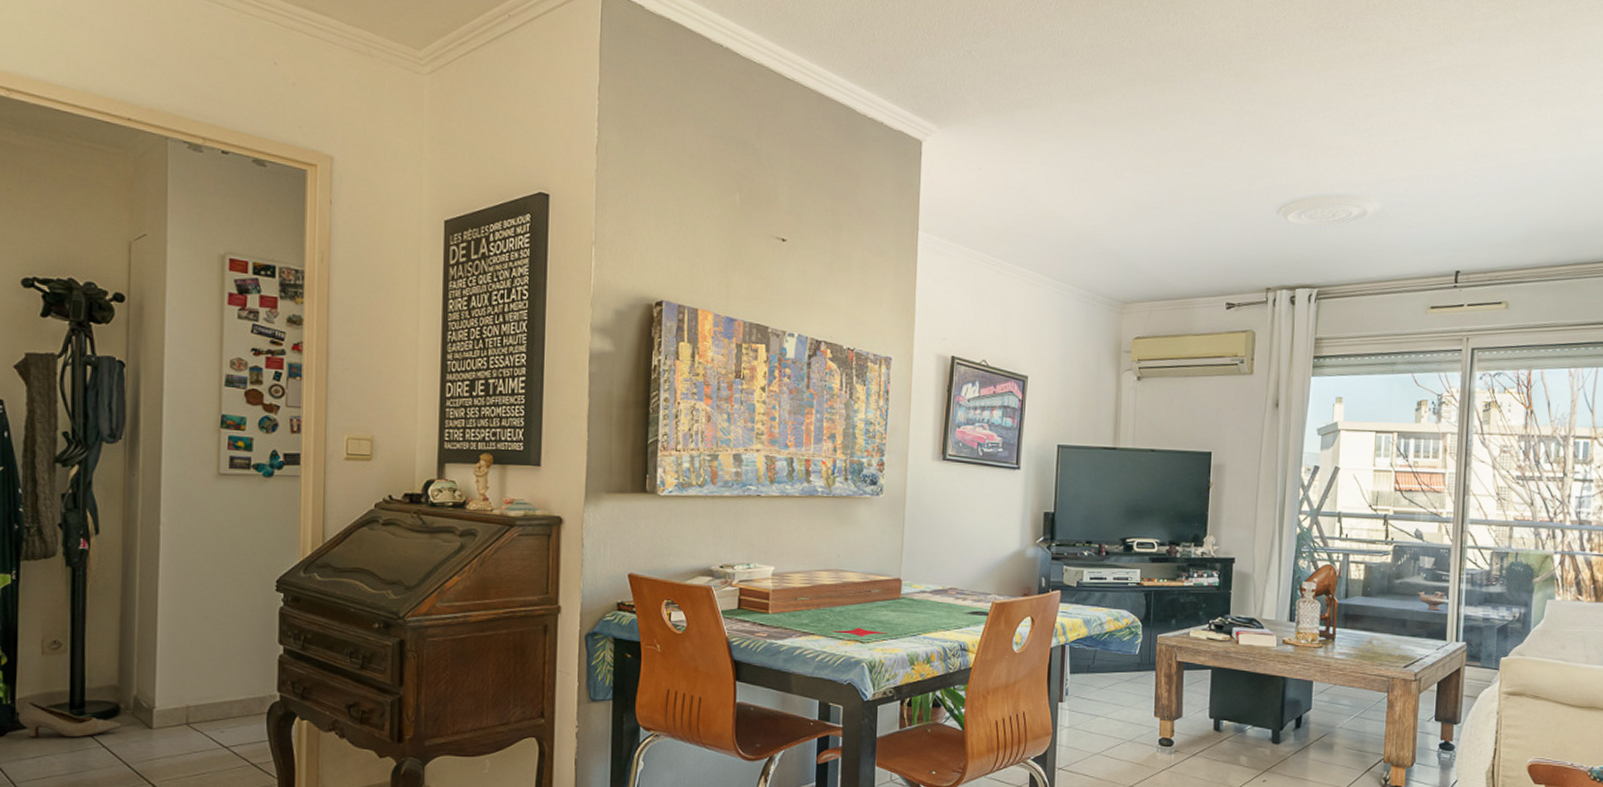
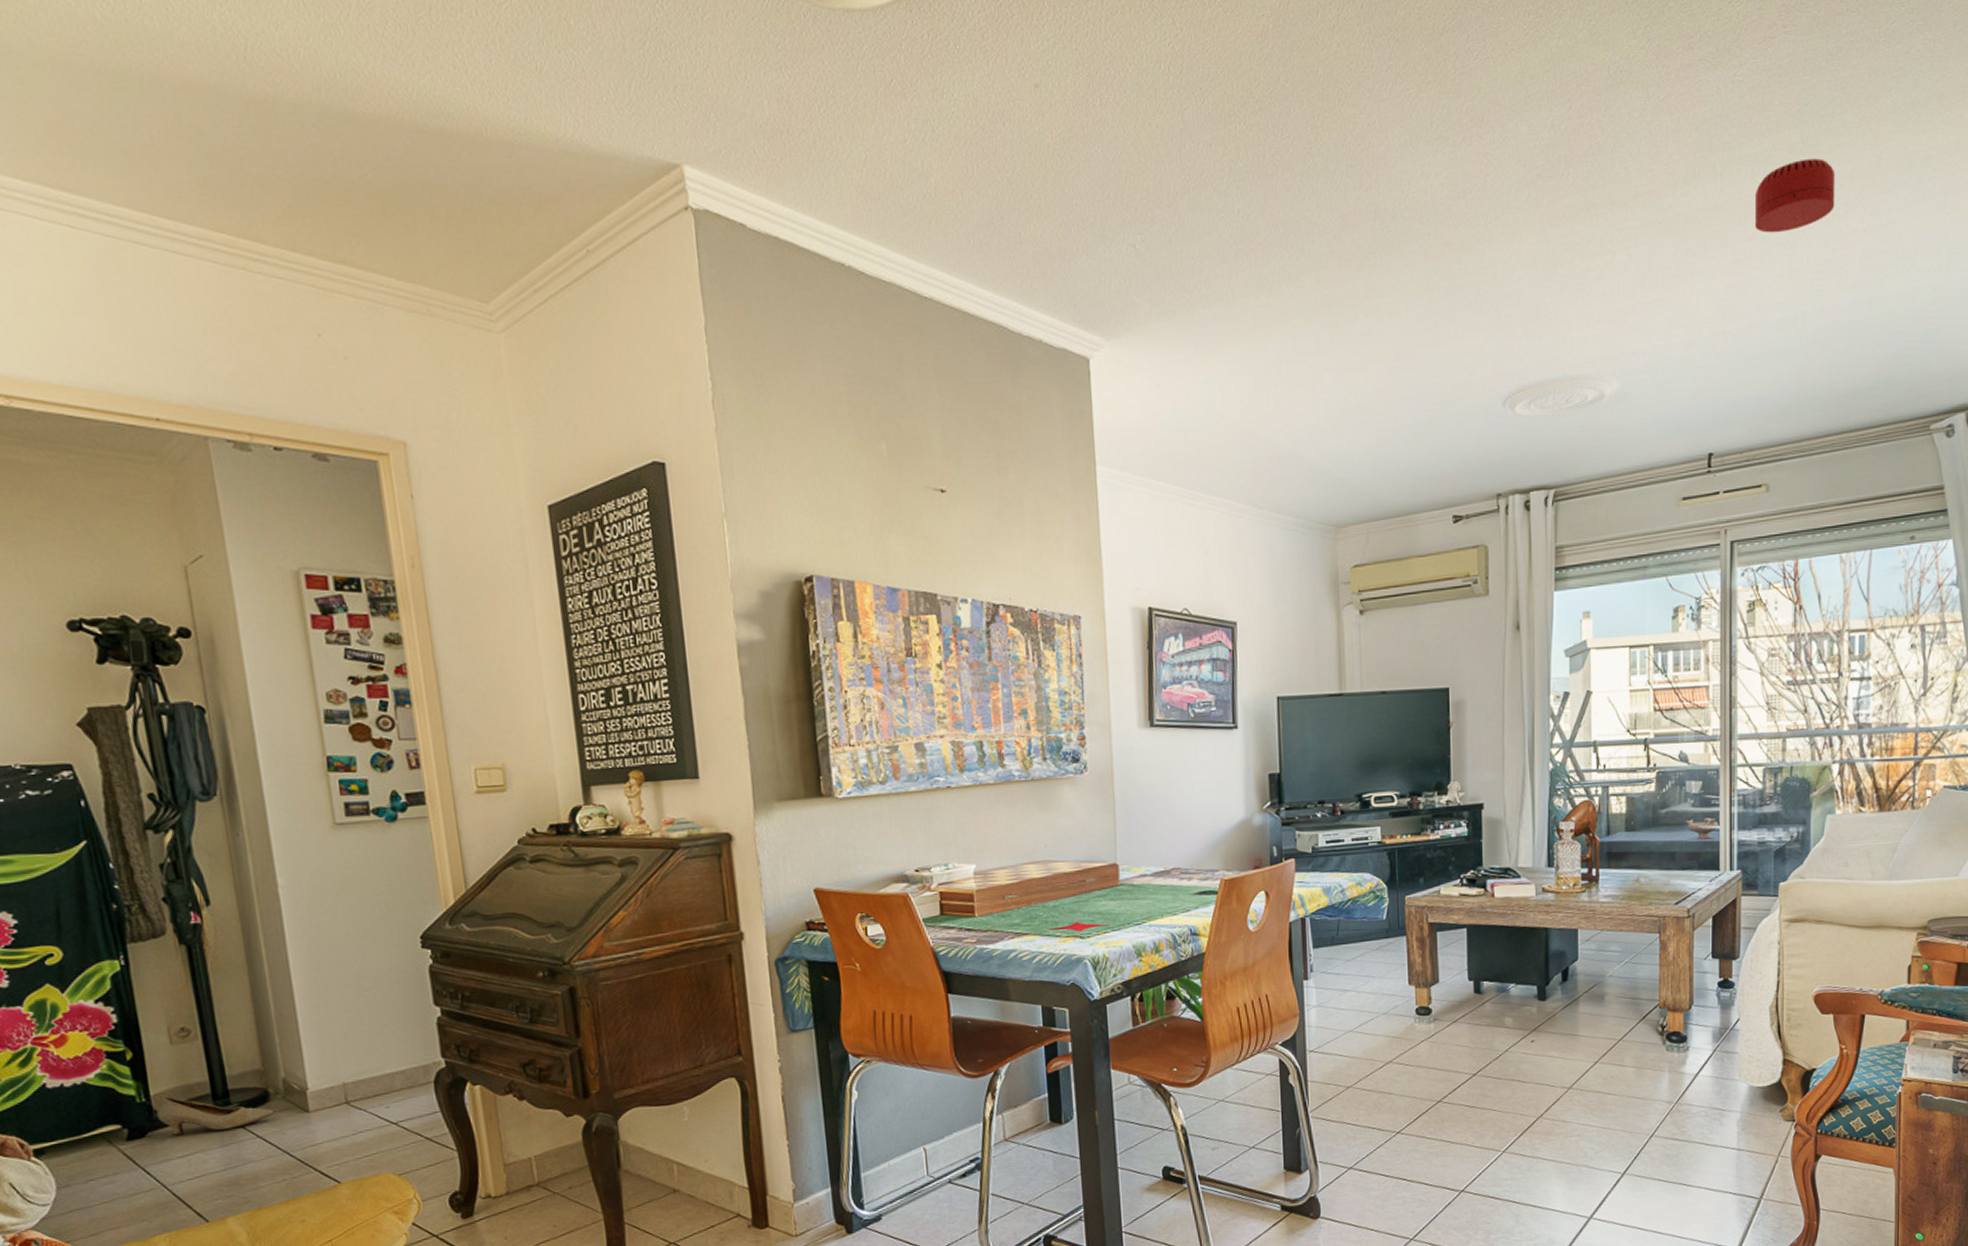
smoke detector: none [1506,32,1579,92] -> present [1754,158,1836,233]

